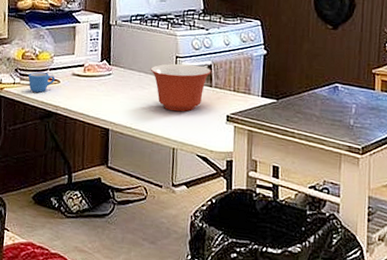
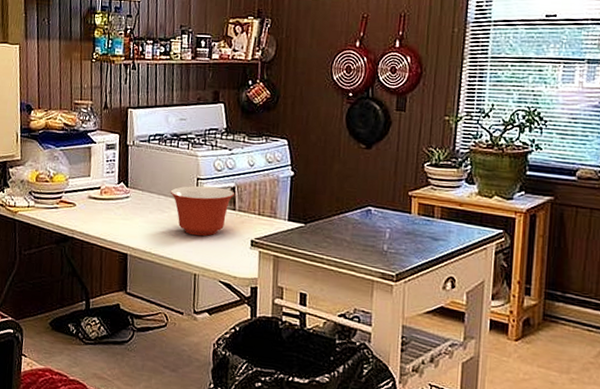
mug: present [28,72,56,93] -> none [42,195,71,216]

